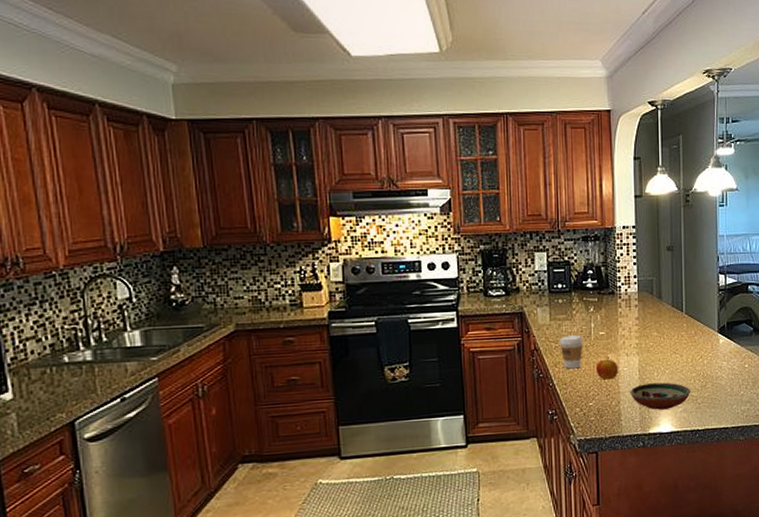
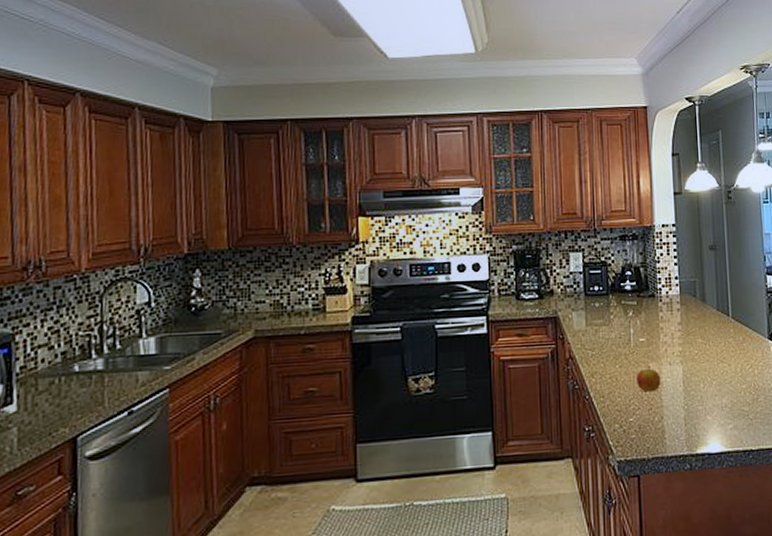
coffee cup: present [559,335,583,369] -> none [596,342,622,380]
decorative bowl: present [629,382,691,410] -> none [673,395,742,427]

